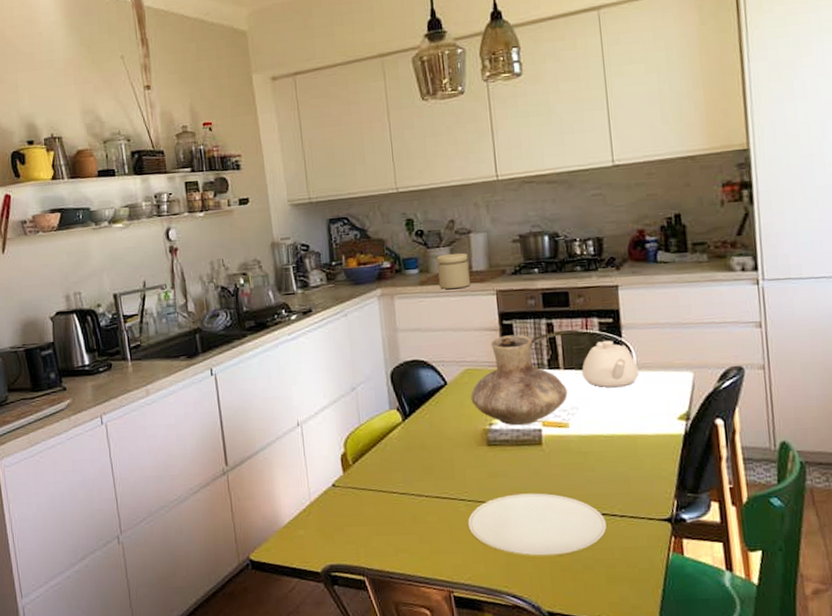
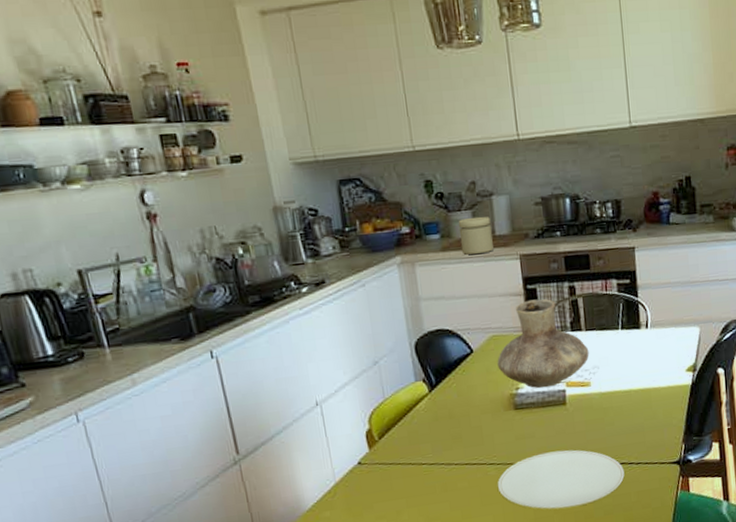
teapot: present [582,340,639,388] -> none [602,300,653,346]

